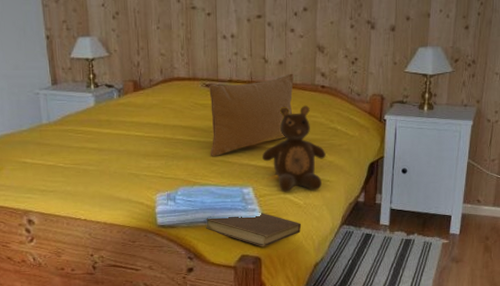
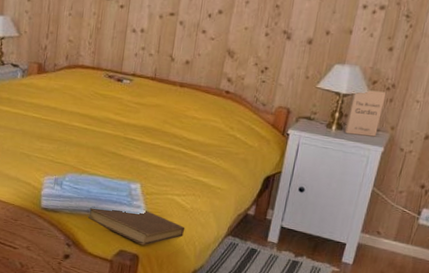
pillow: present [209,73,294,156] -> none [102,74,199,148]
teddy bear: present [261,106,326,192] -> none [154,106,221,197]
book: none [435,68,468,112] -> present [344,90,387,137]

